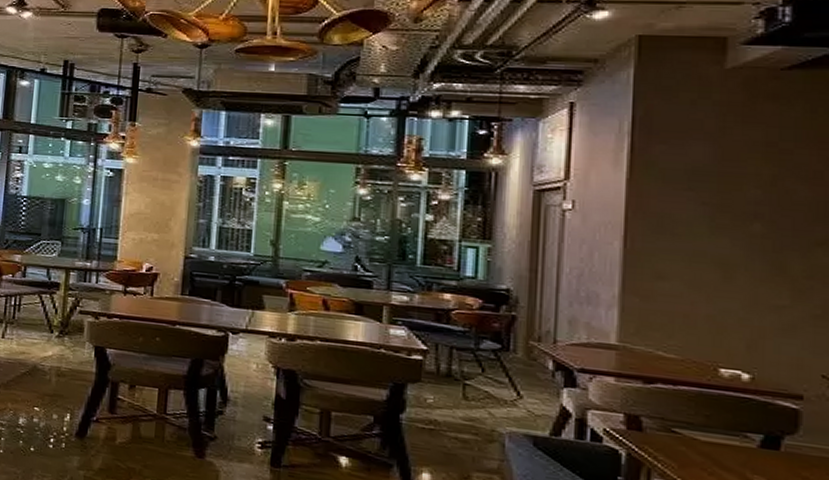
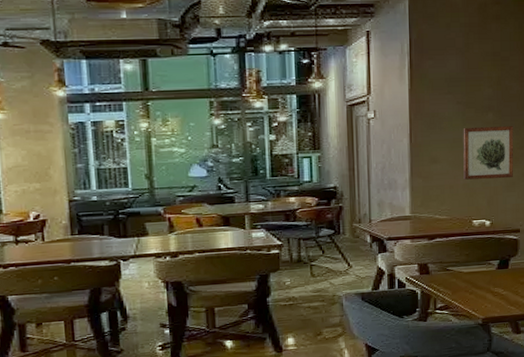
wall art: none [707,238,797,319] -> present [463,126,514,180]

